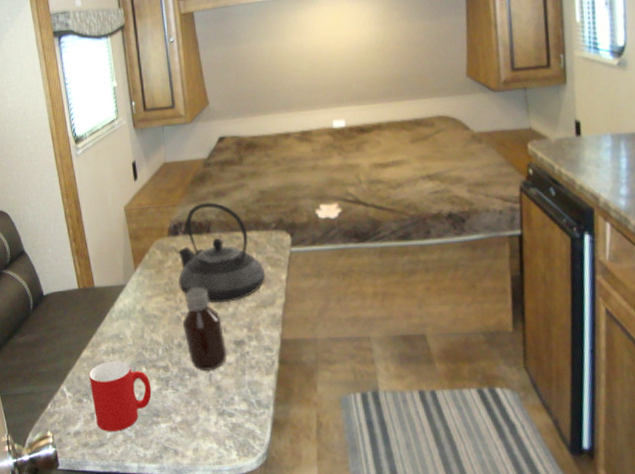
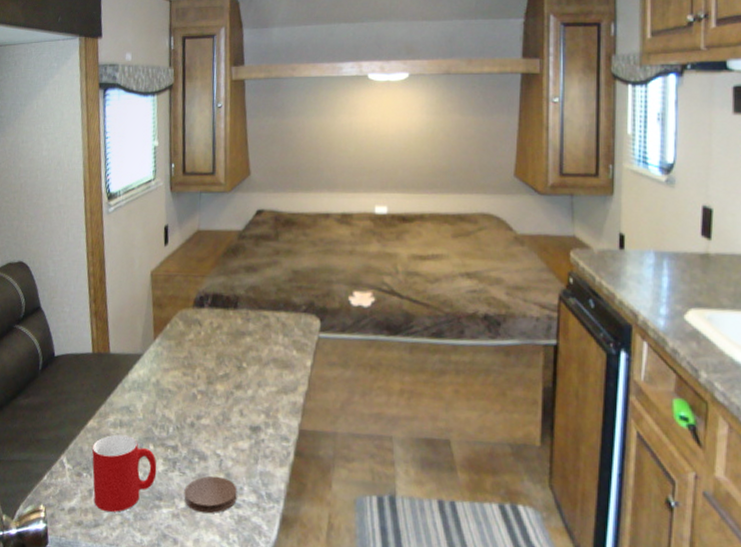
teapot: present [178,202,266,303] -> none [198,276,291,385]
coaster: none [179,390,229,424] -> present [184,476,237,514]
bottle: present [183,287,227,372] -> none [198,365,242,457]

